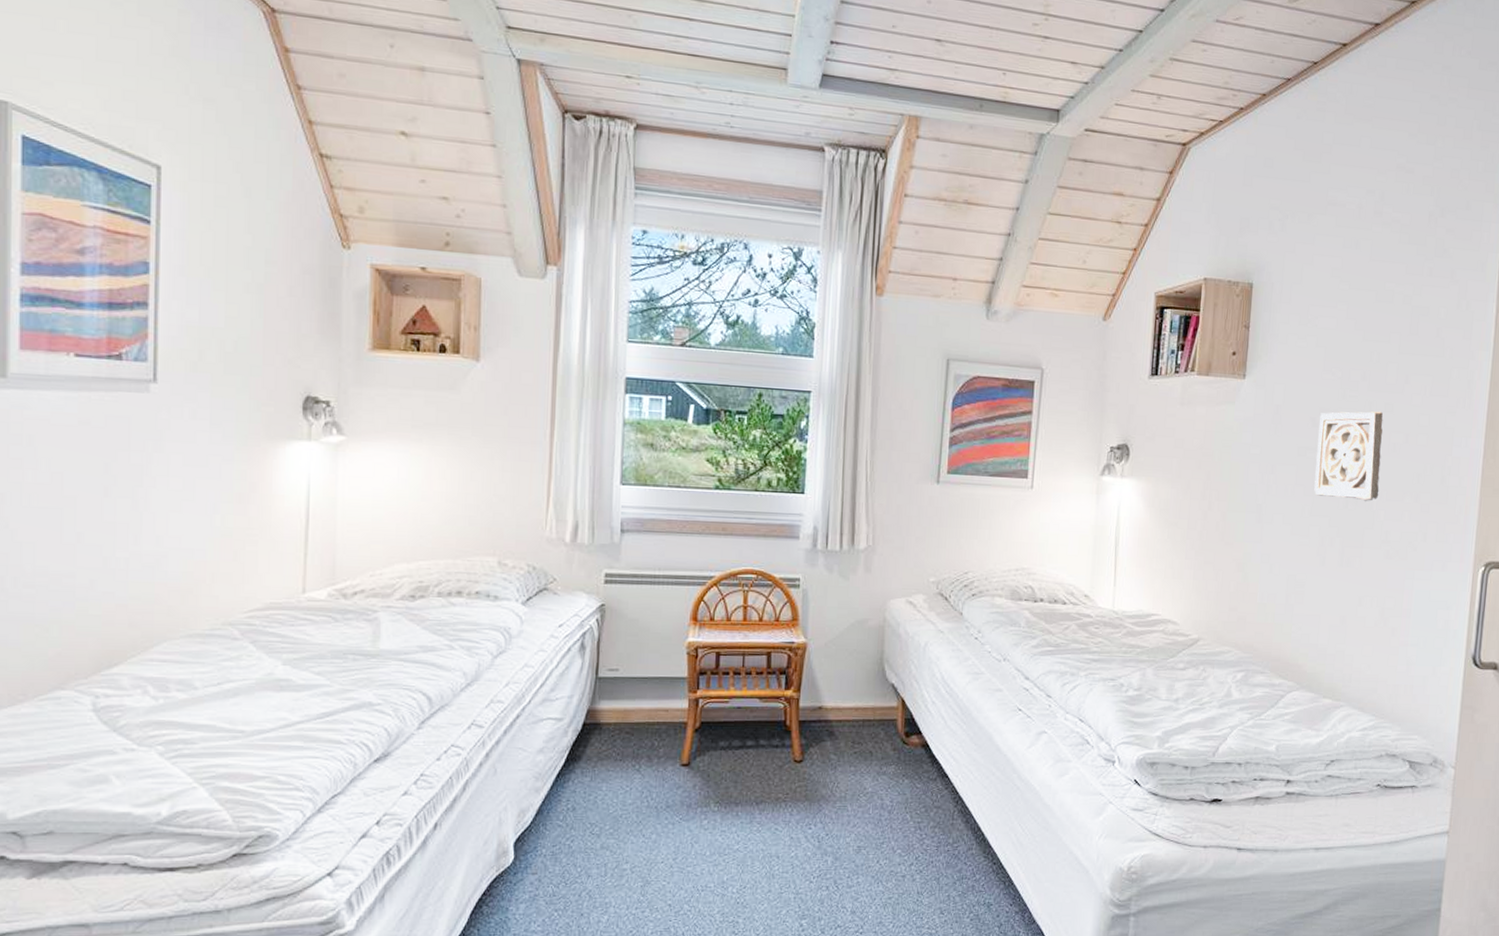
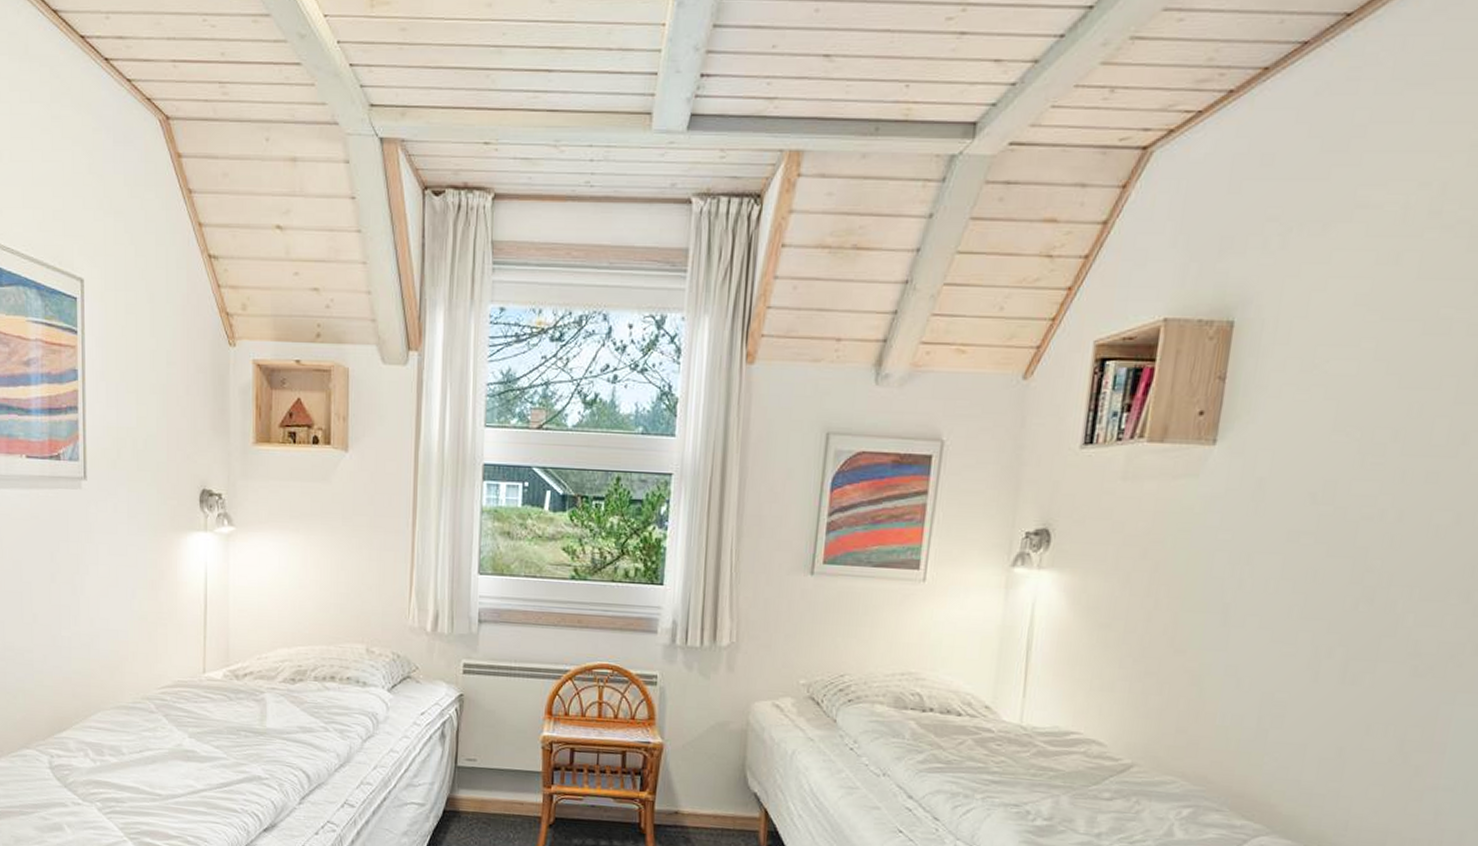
wall ornament: present [1314,411,1383,502] -> none [1308,482,1422,602]

